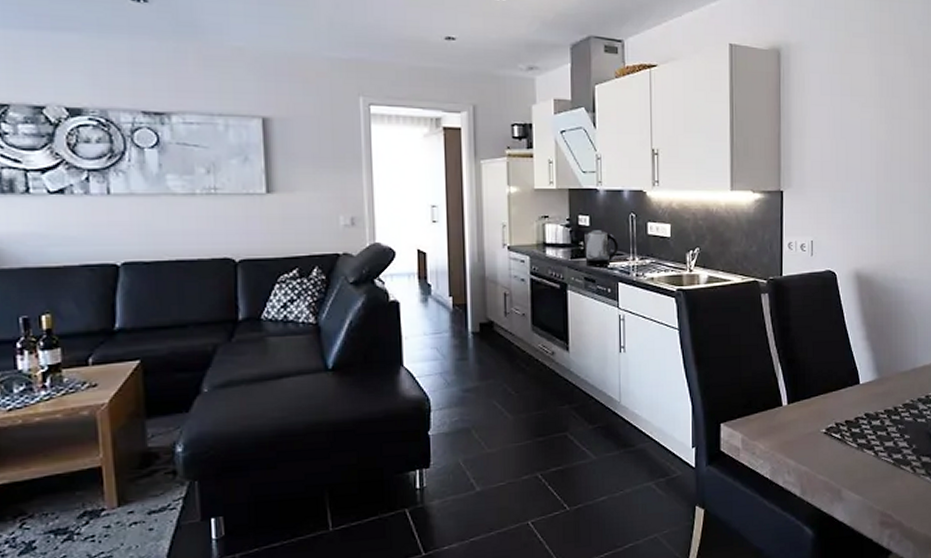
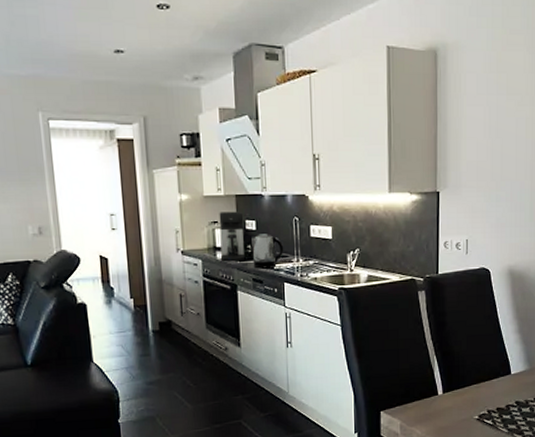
coffee maker: none [550,206,578,259] -> present [219,211,246,262]

